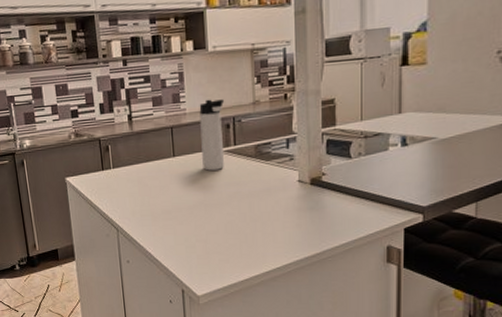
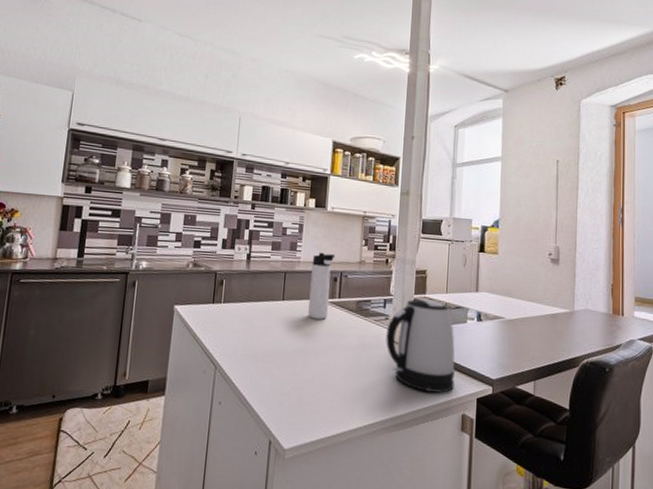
kettle: none [292,131,376,228] -> present [386,298,455,393]

